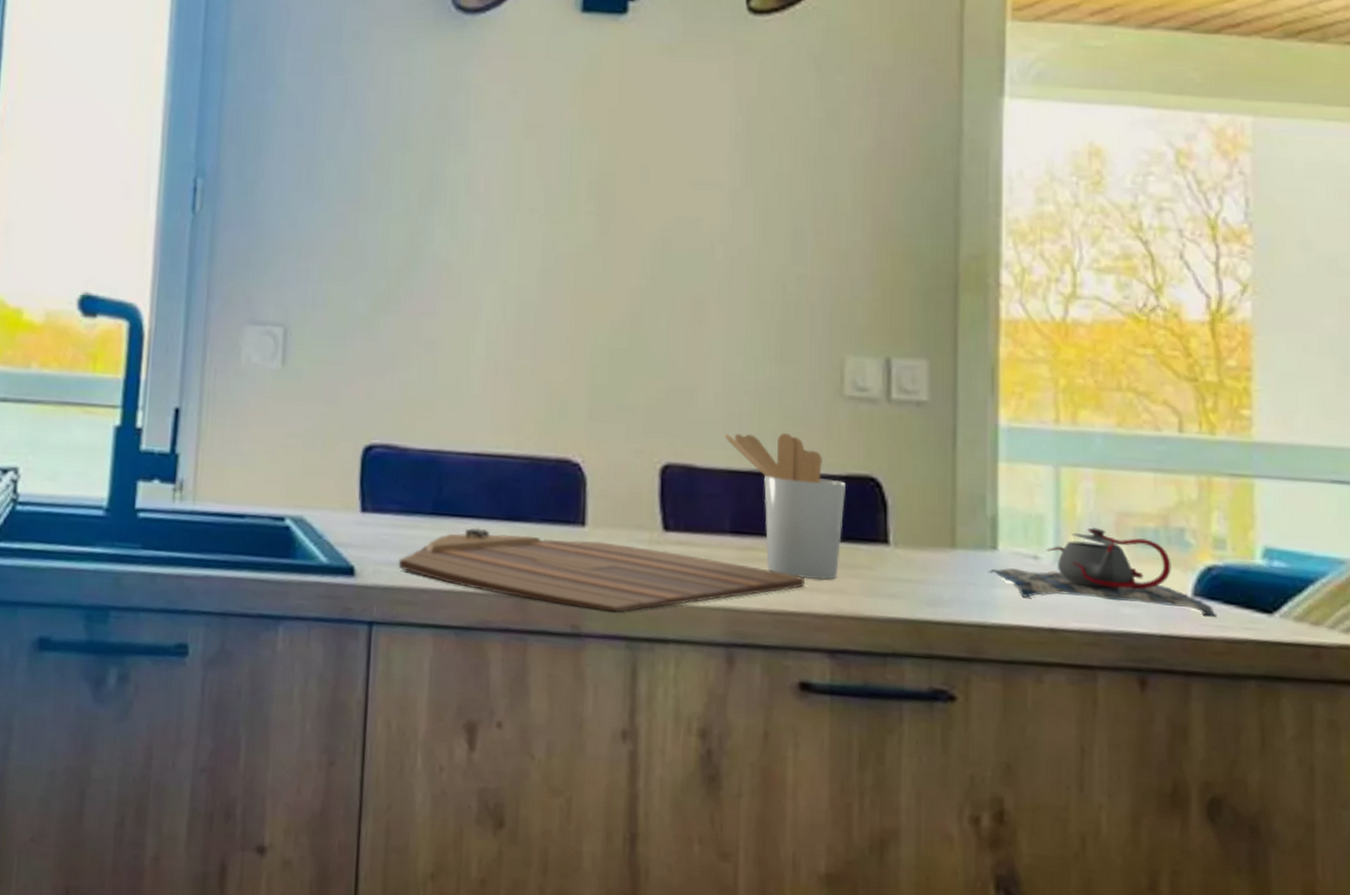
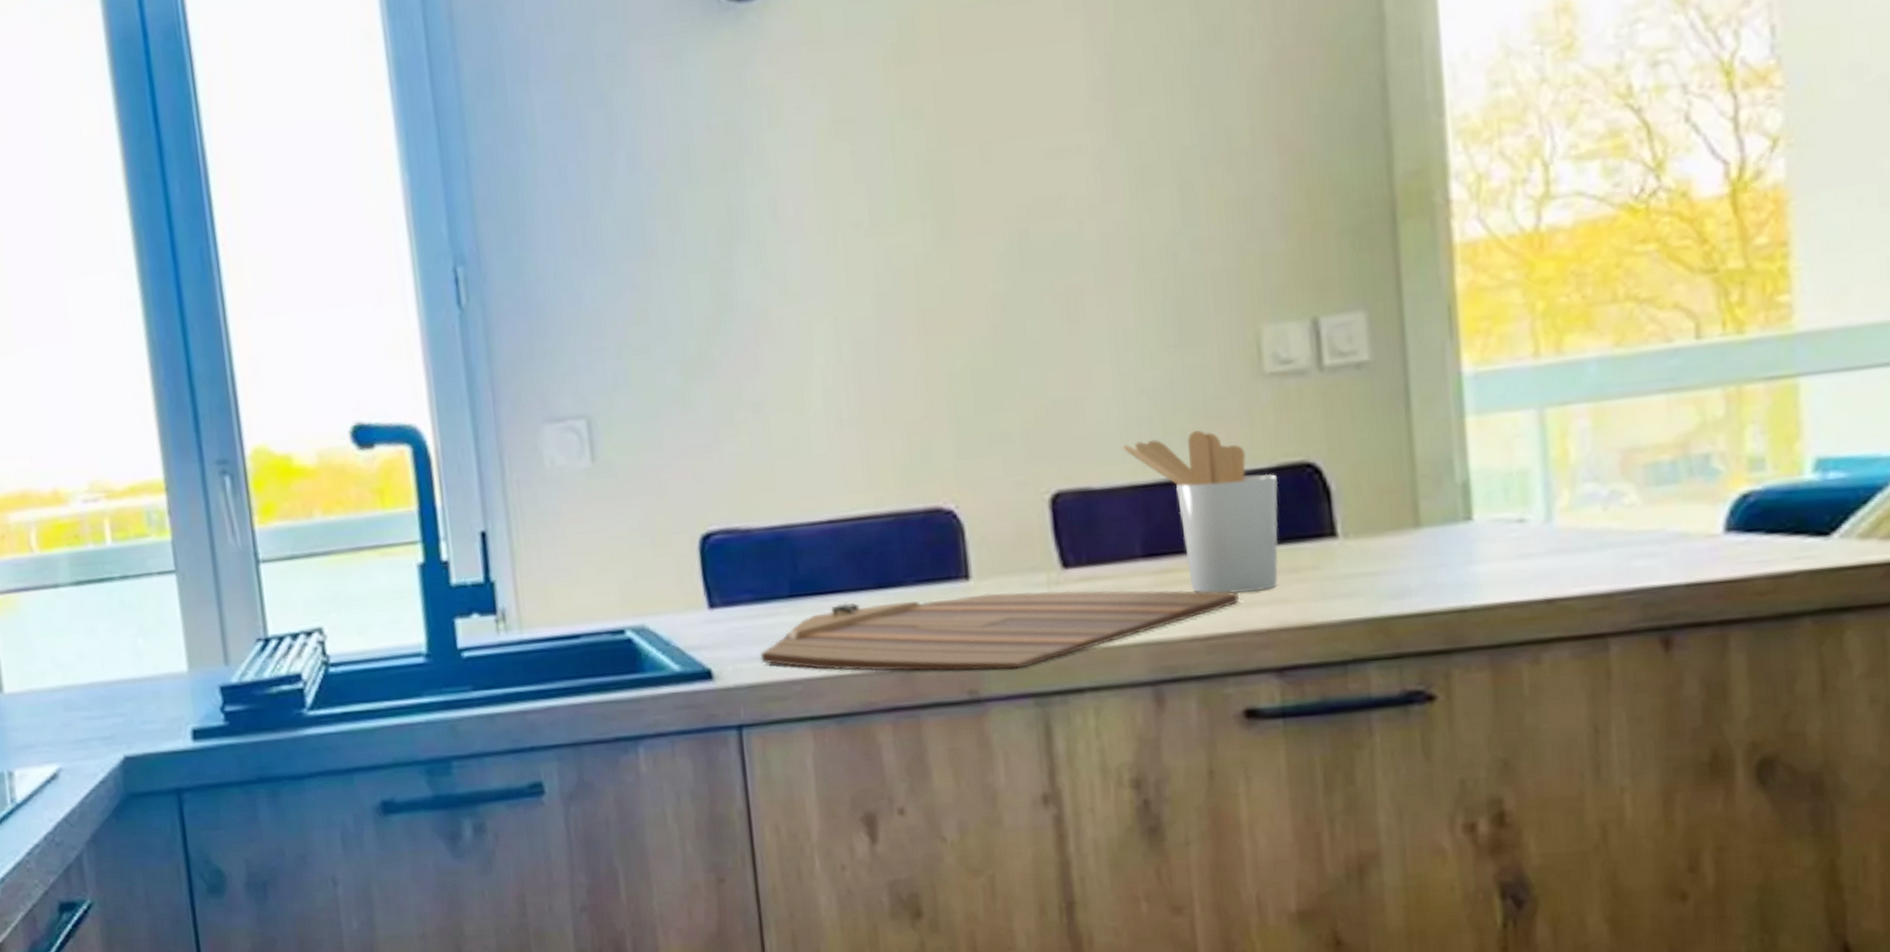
teapot: present [988,527,1217,618] -> none [1462,472,1758,569]

